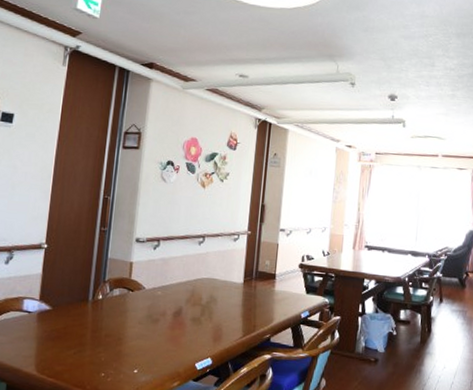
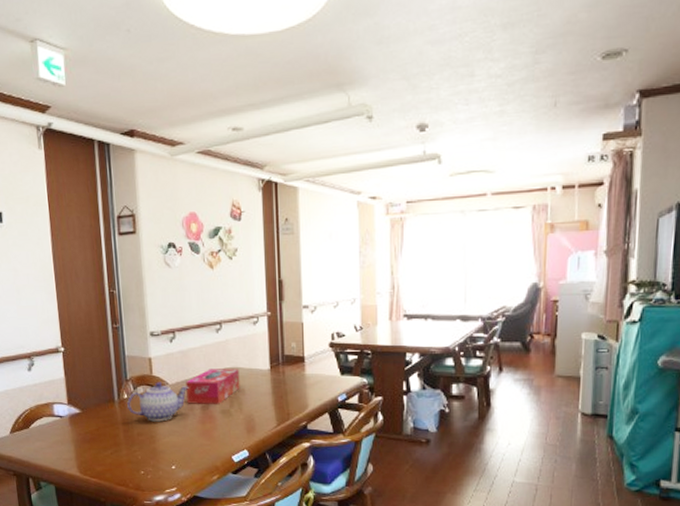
teapot: none [100,286,164,325] -> present [127,382,189,422]
tissue box: none [160,277,215,312] -> present [186,369,240,404]

